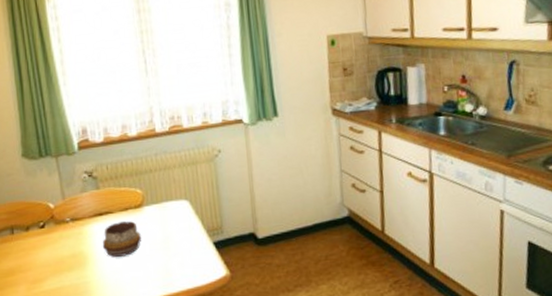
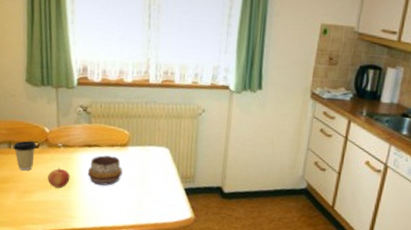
coffee cup: none [16,221,42,257] -> present [13,140,36,171]
apple: none [58,245,84,270] -> present [48,167,70,188]

